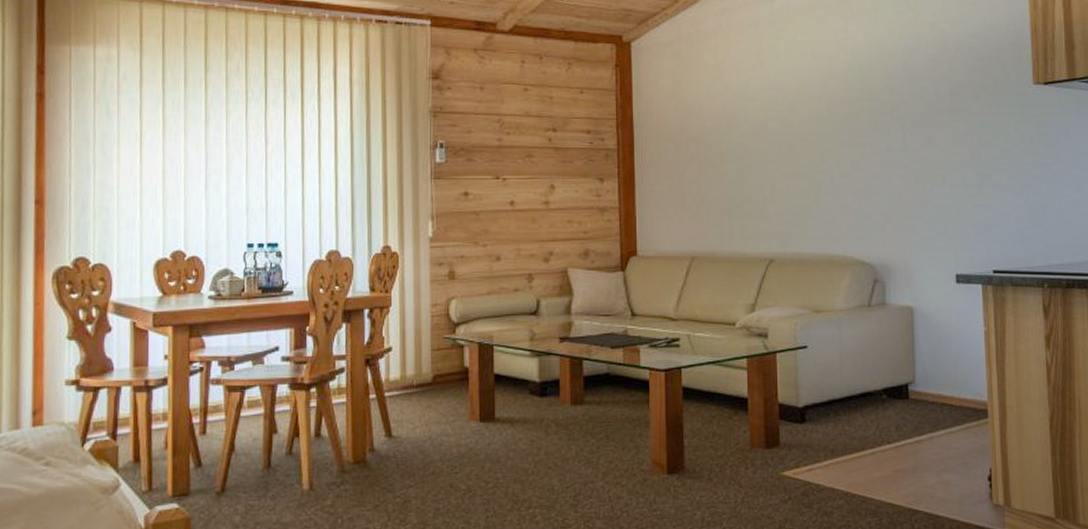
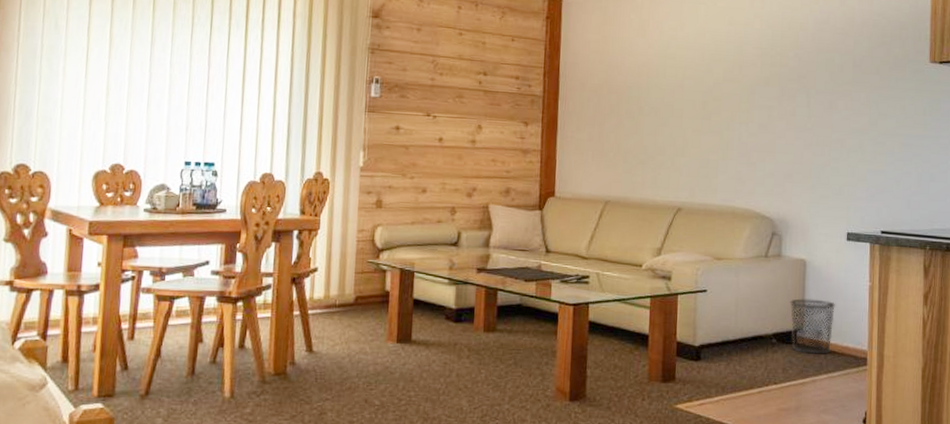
waste bin: none [898,349,950,409] -> present [790,298,836,354]

